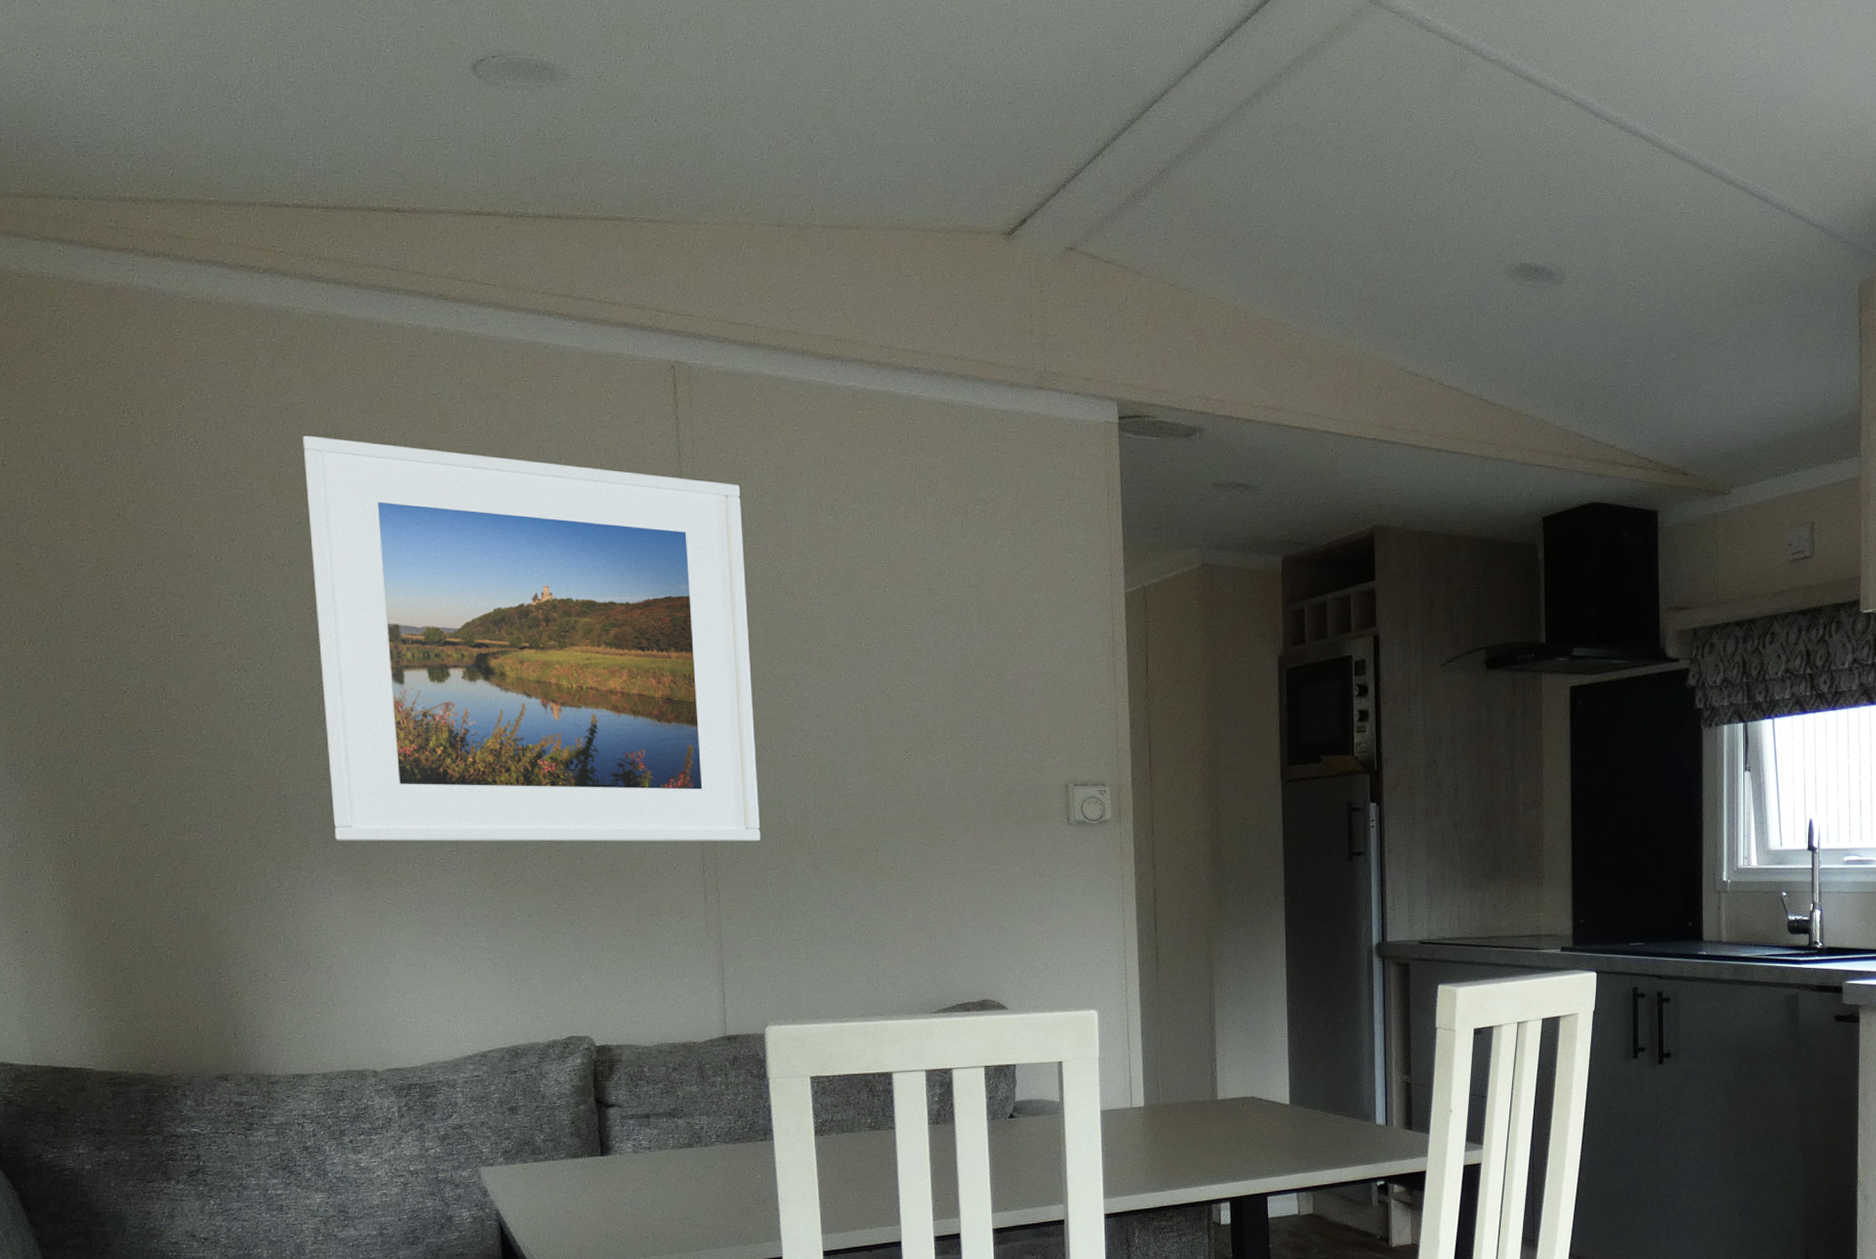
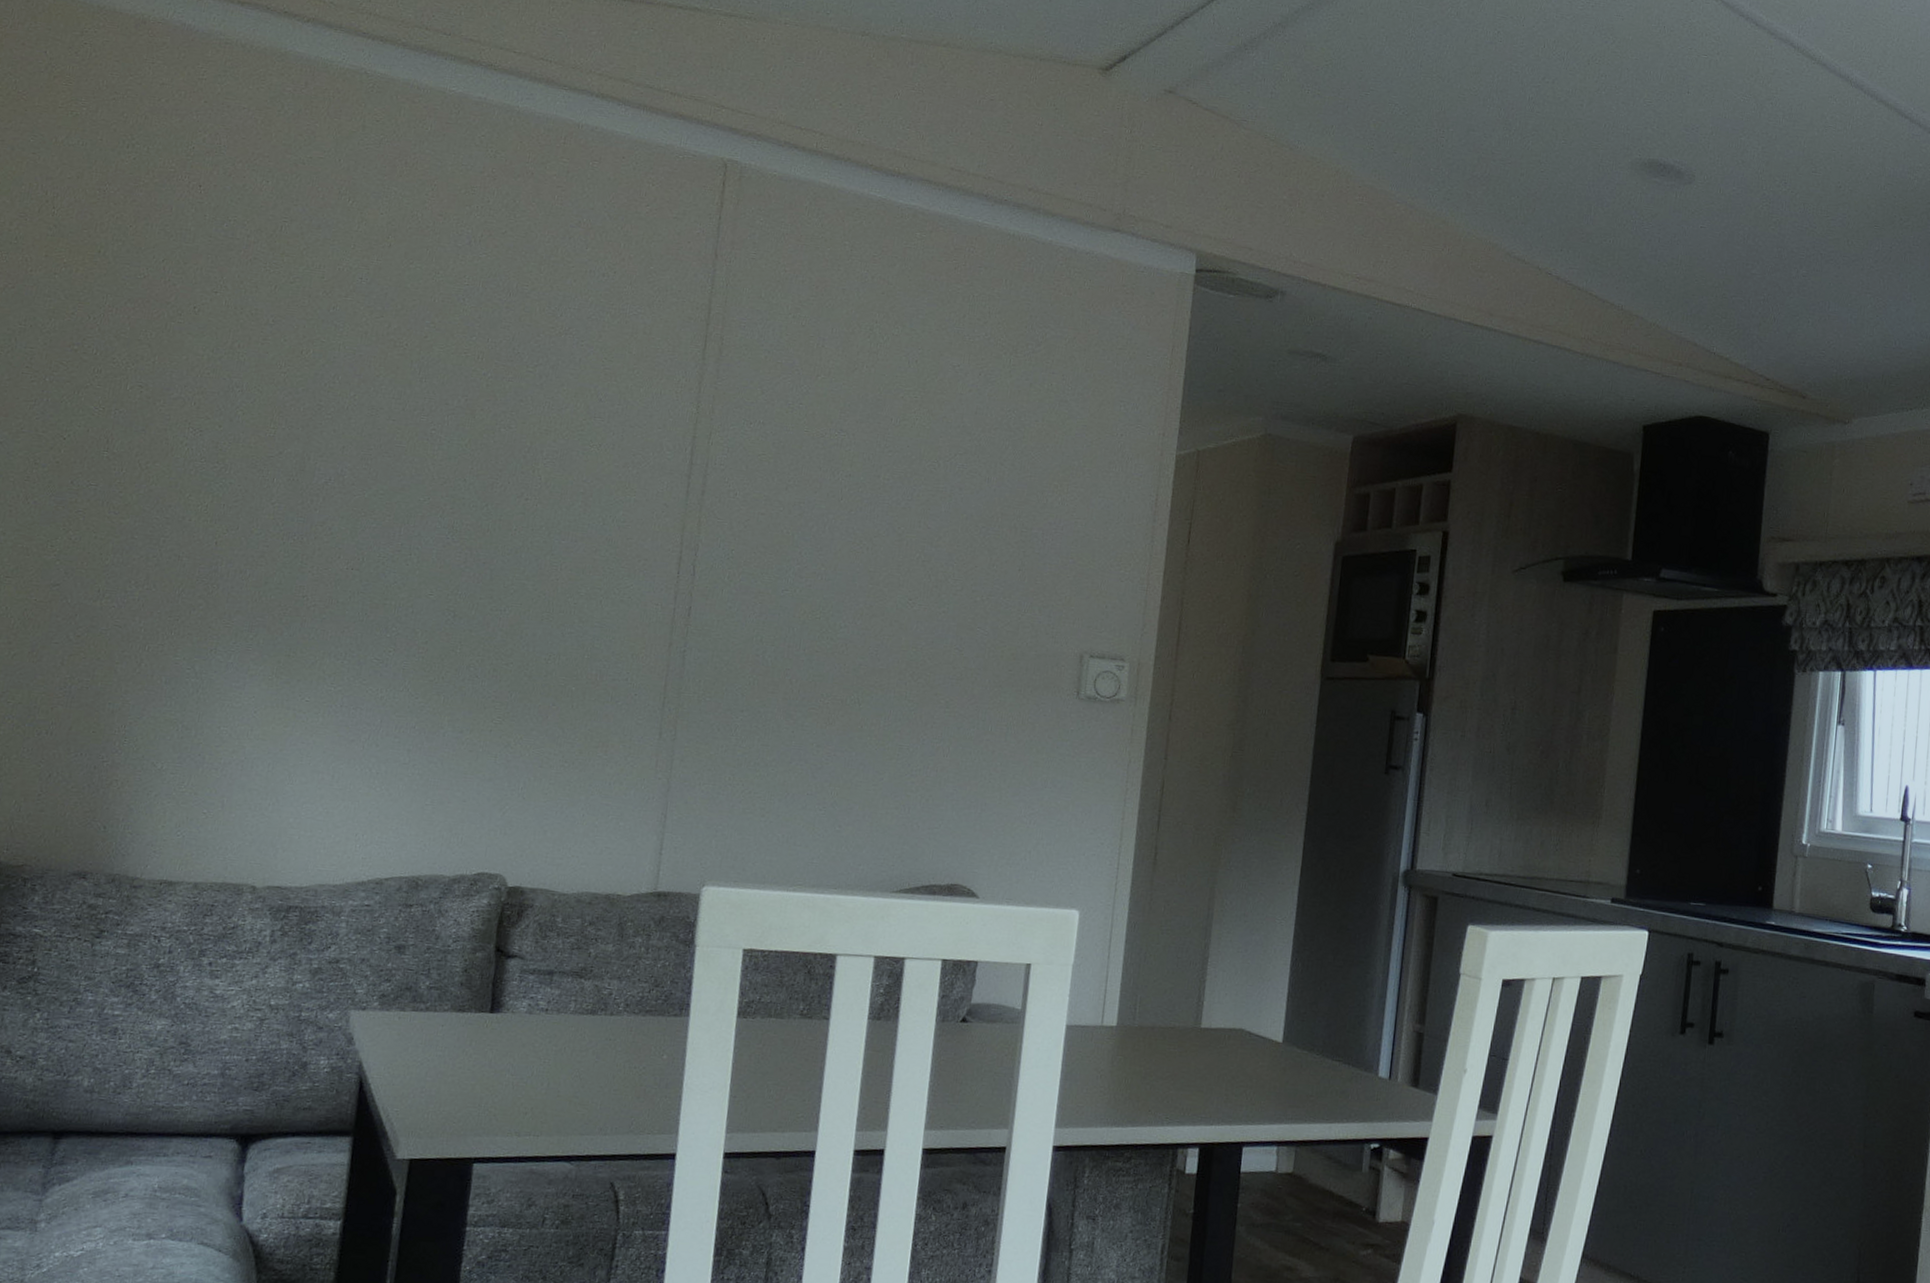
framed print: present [303,435,760,842] -> none [261,192,775,679]

